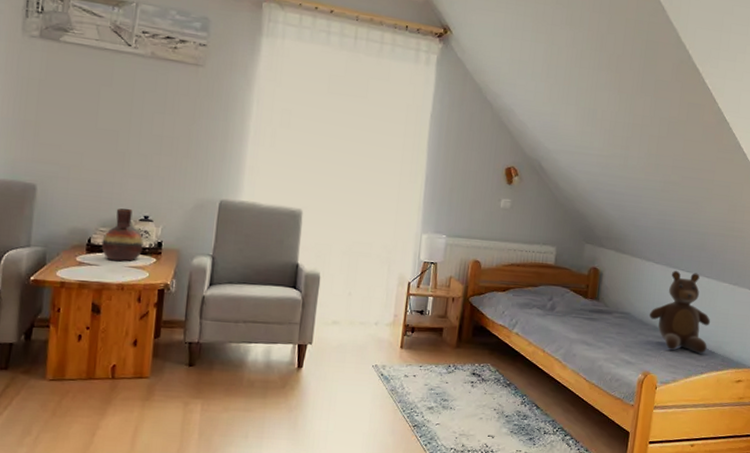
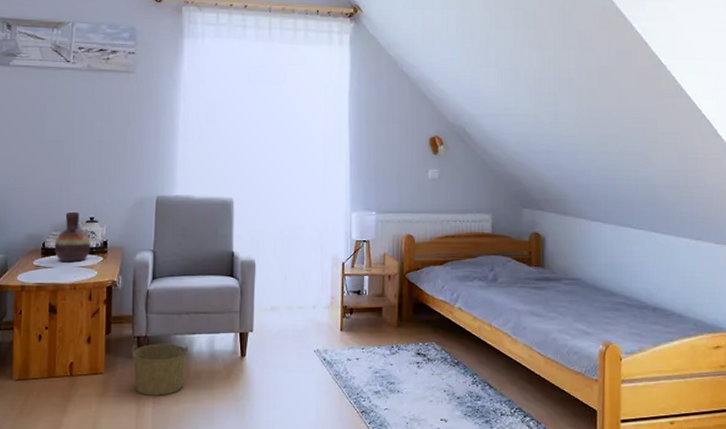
basket: none [181,350,244,403] -> present [131,343,189,396]
teddy bear: present [649,271,711,354] -> none [602,229,675,319]

